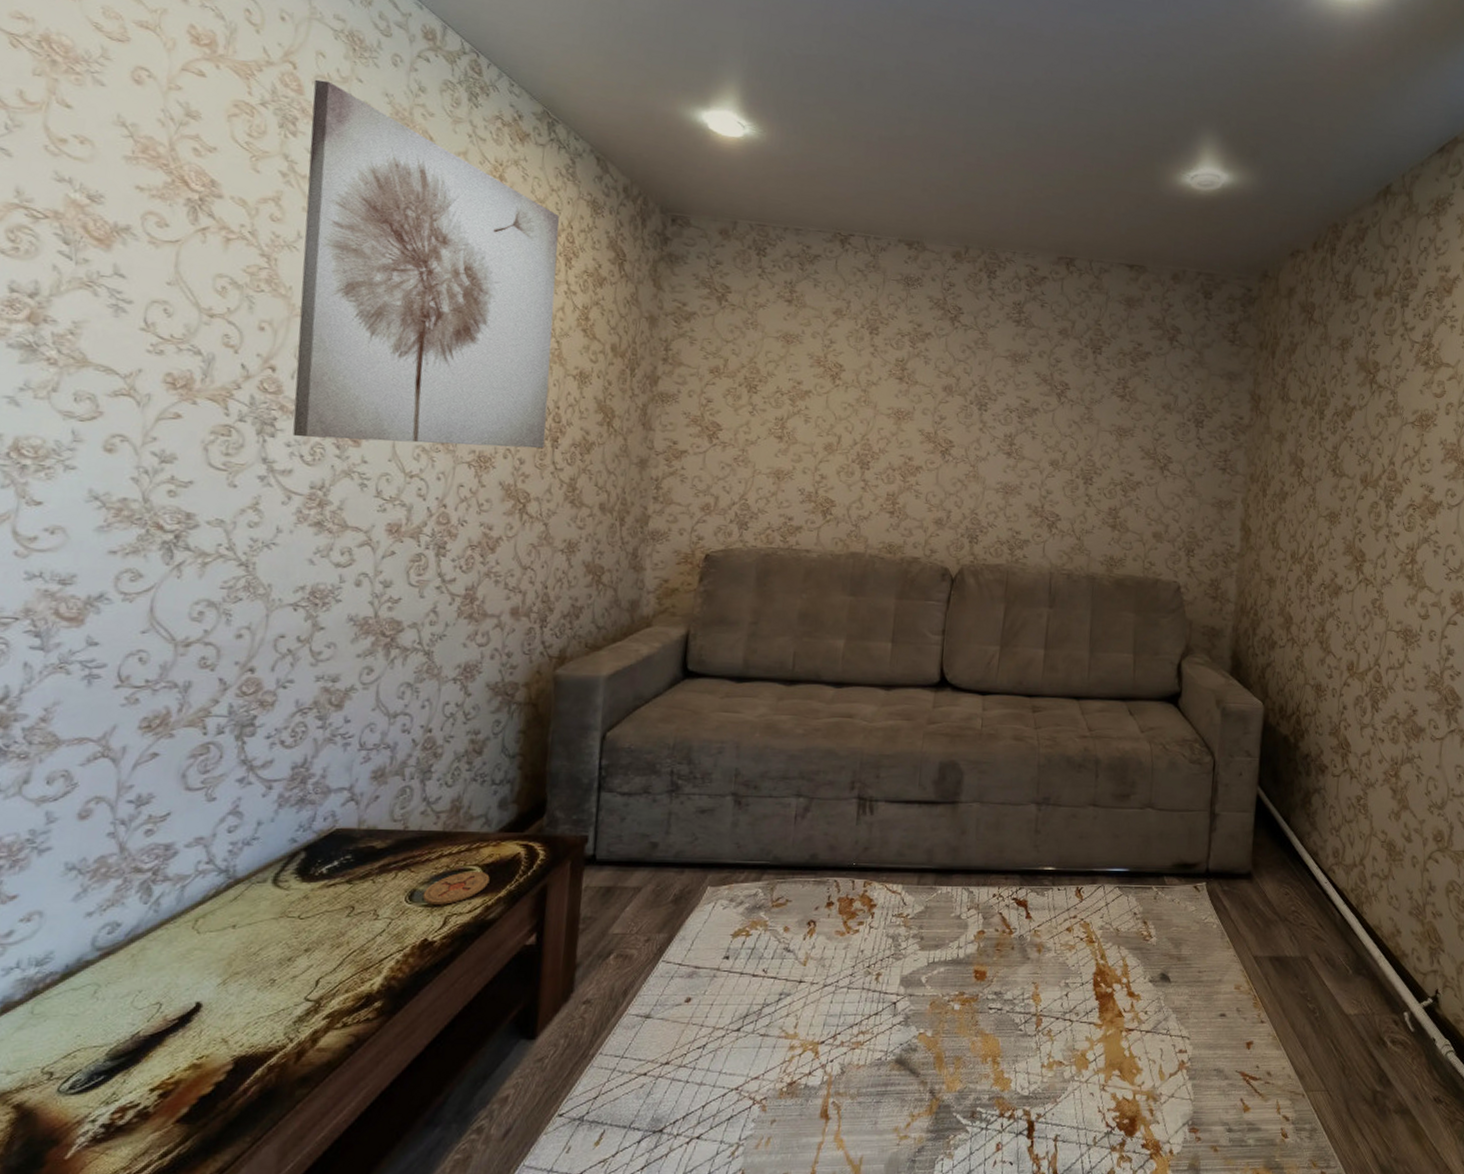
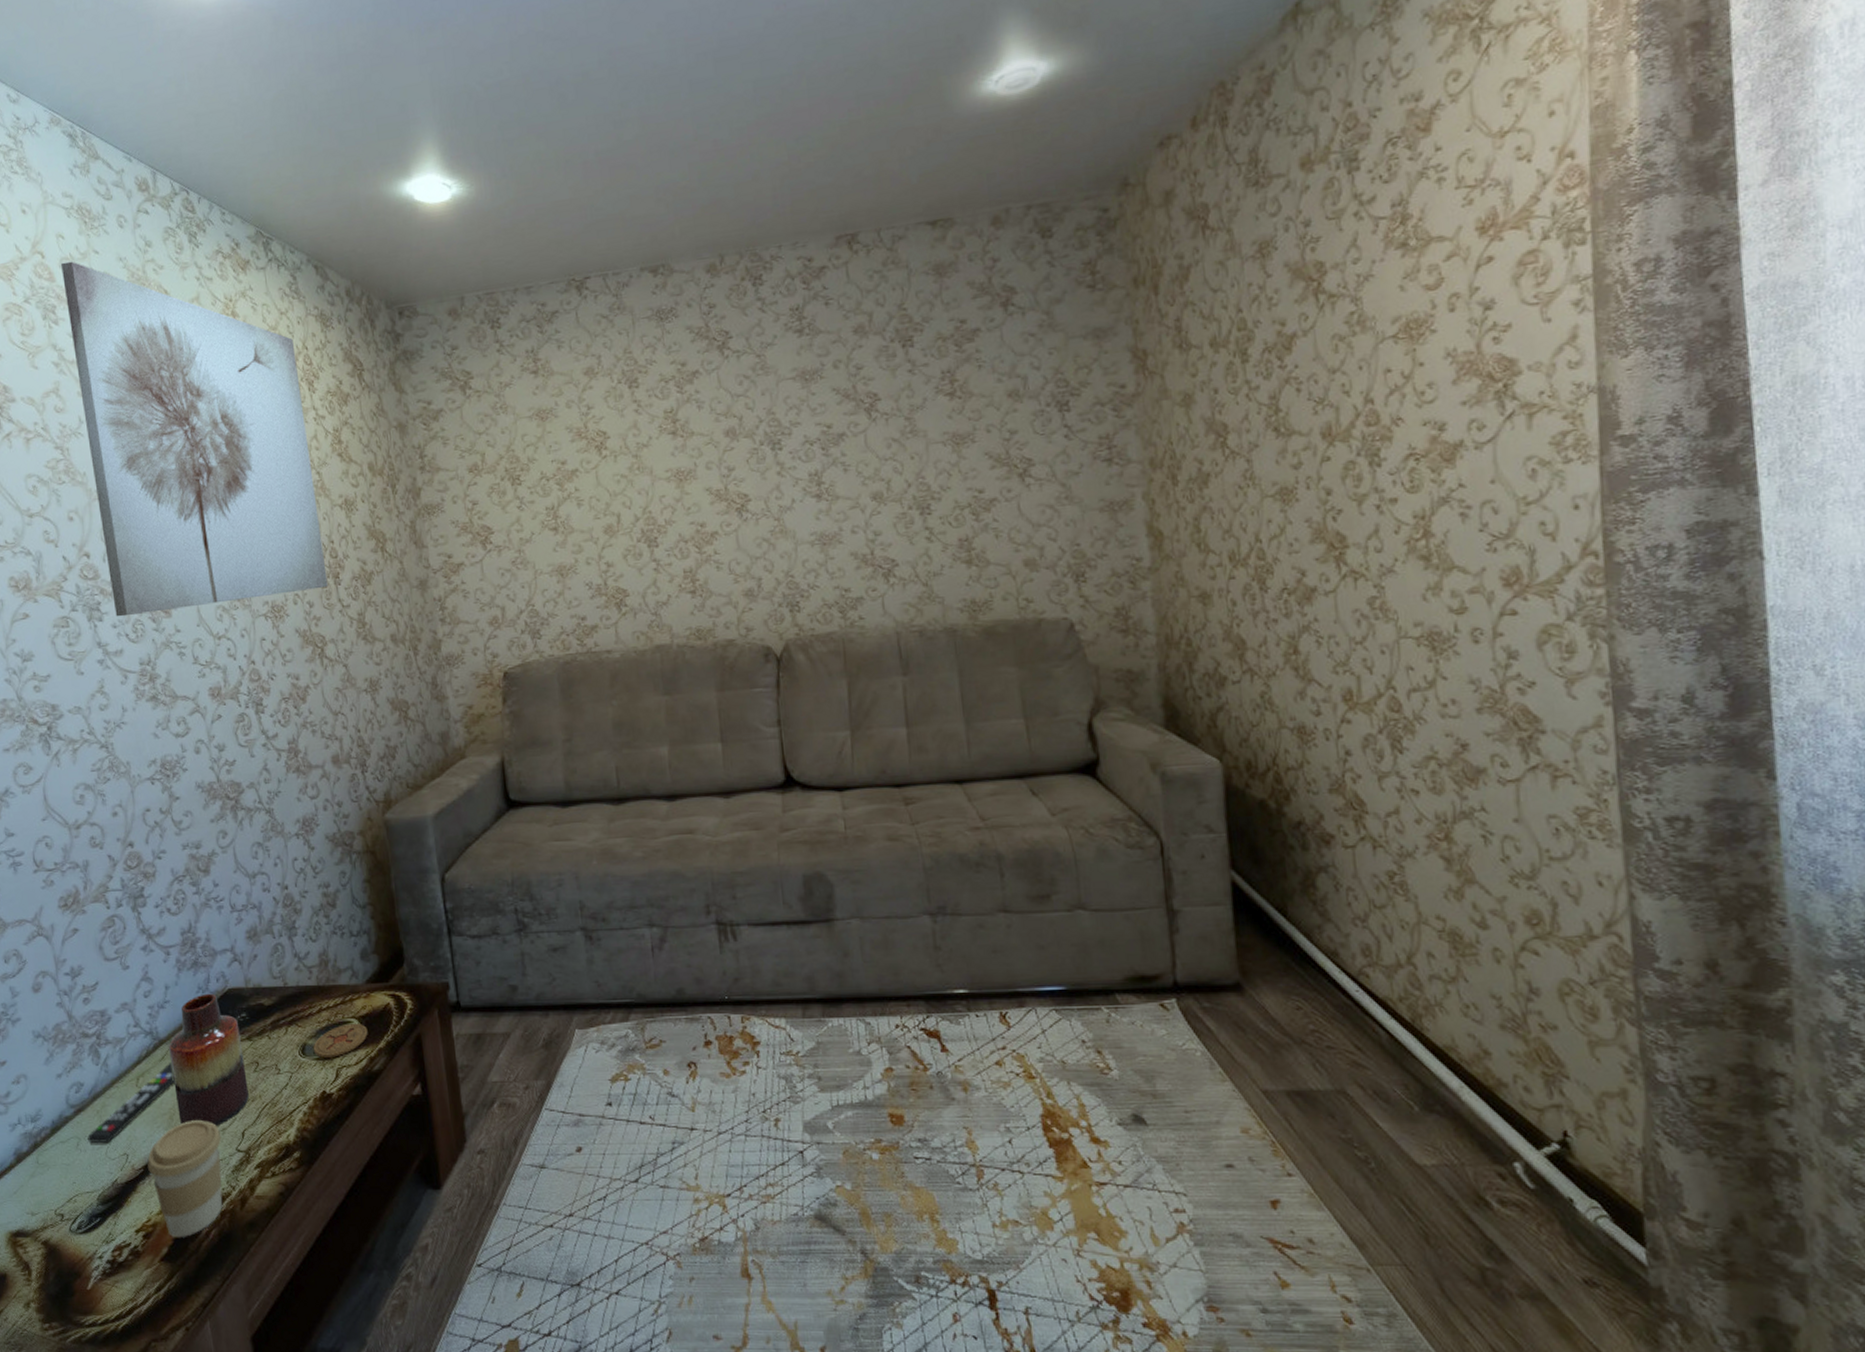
remote control: none [110,903,246,992] -> present [87,1061,175,1144]
coffee cup: none [185,967,290,1097] -> present [147,1121,223,1238]
vase: none [240,832,340,973] -> present [169,993,249,1126]

